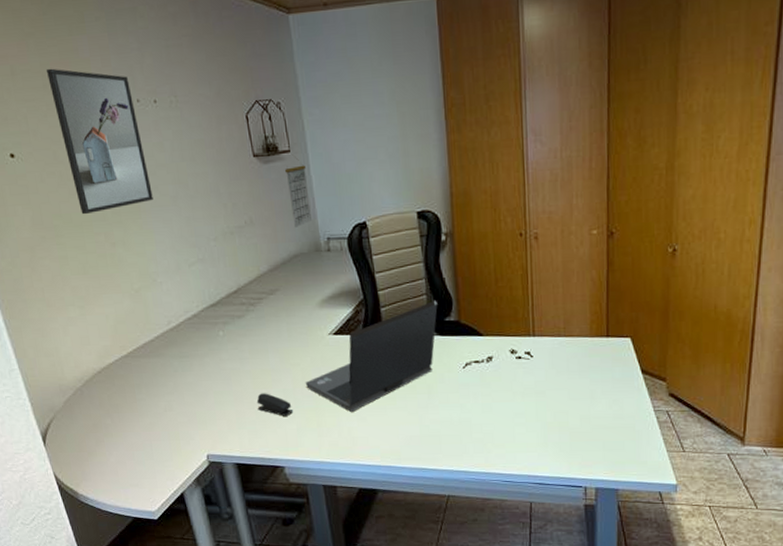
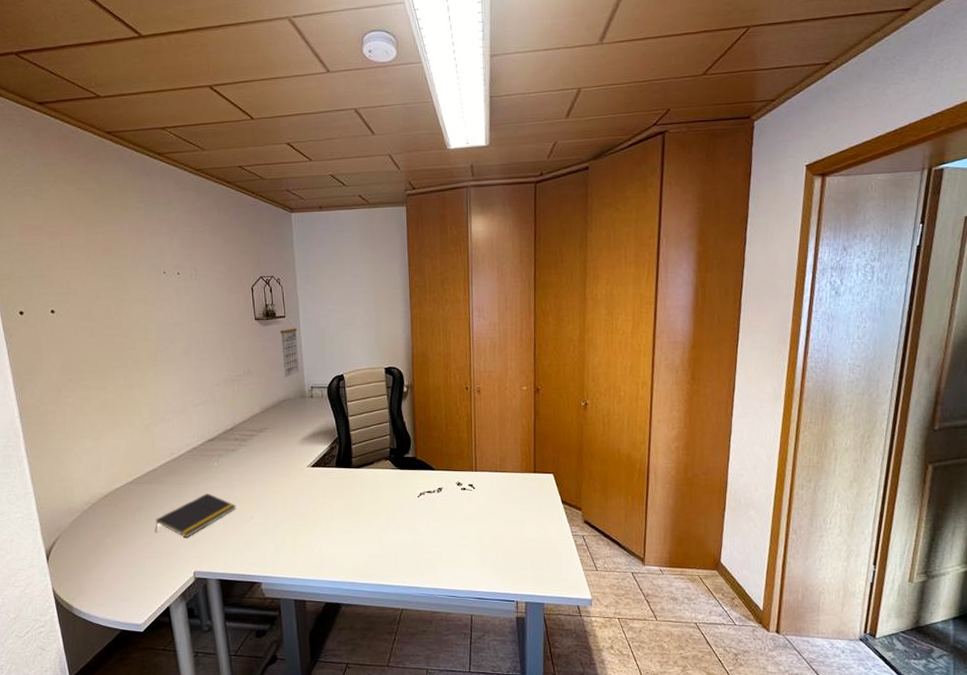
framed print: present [46,68,153,215] -> none [90,244,169,362]
notepad: none [158,367,250,417] -> present [155,493,237,538]
stapler: present [256,393,293,416] -> none [241,517,272,537]
laptop: present [305,301,438,412] -> none [284,440,399,534]

